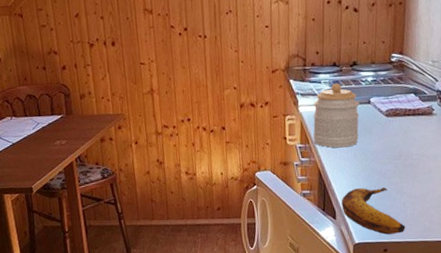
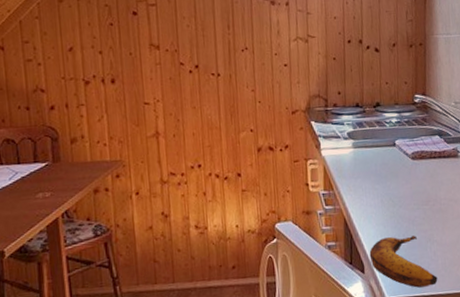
jar: present [313,83,360,148] -> none [336,125,385,194]

